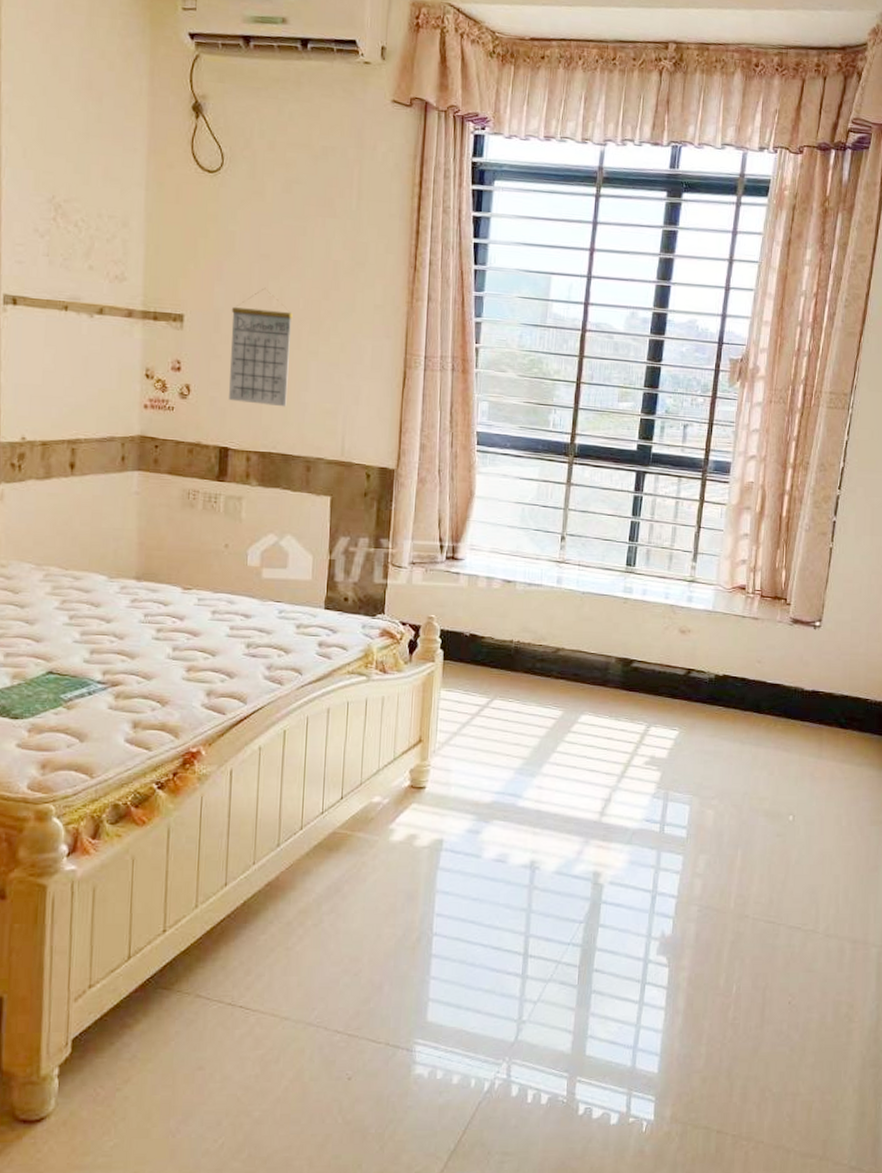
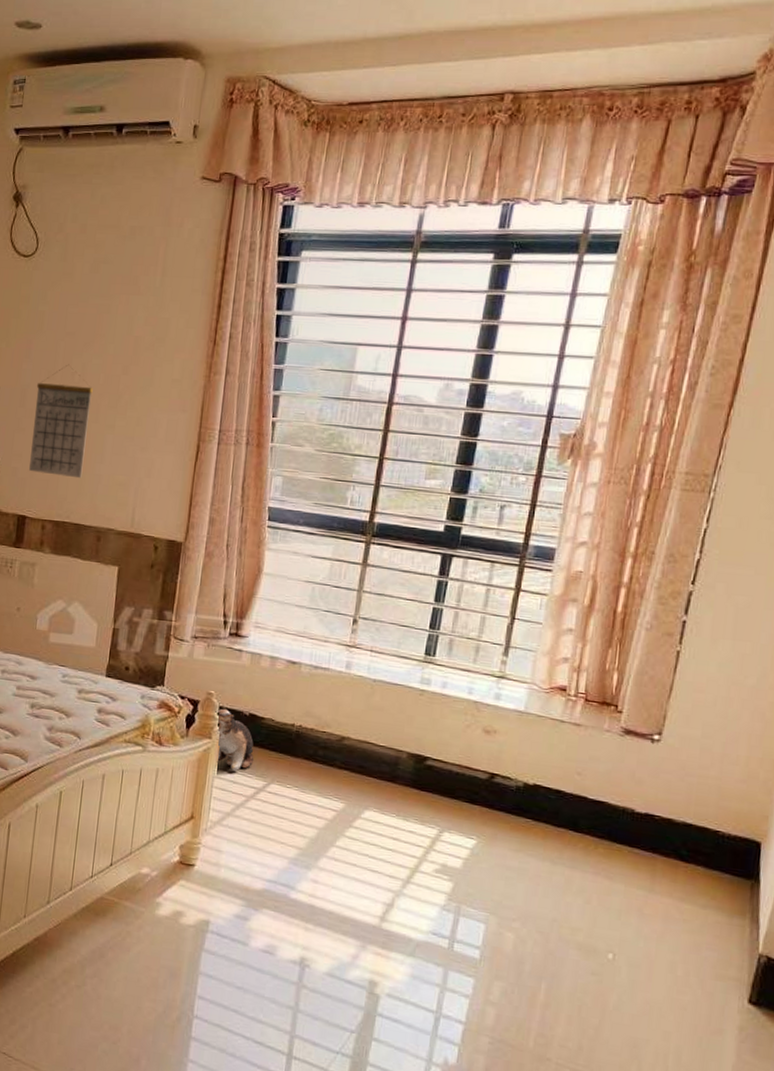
plush toy: none [437,631,477,690] -> present [215,708,254,771]

